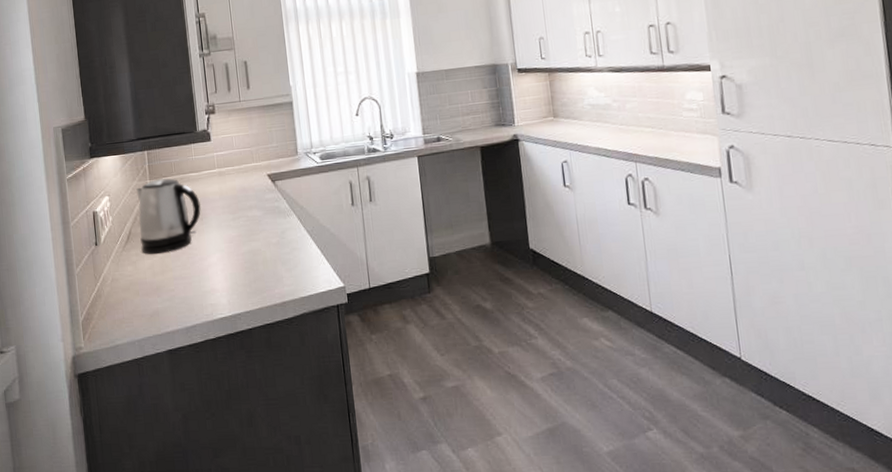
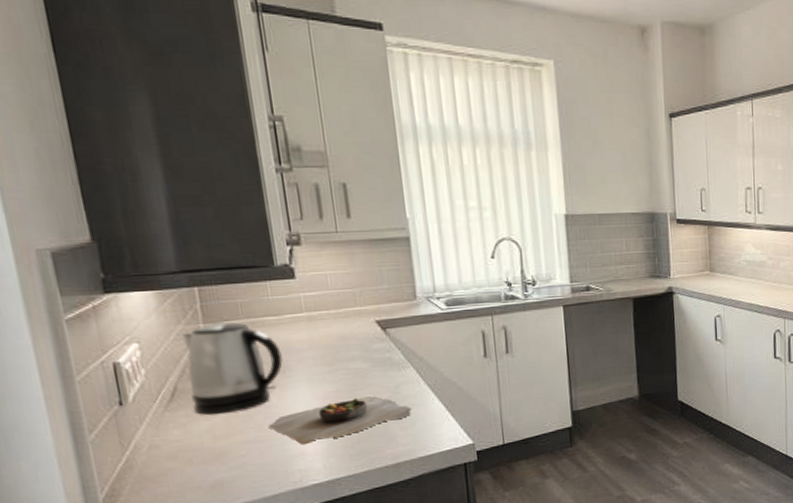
cutting board: none [190,240,295,283] -> present [268,395,412,445]

